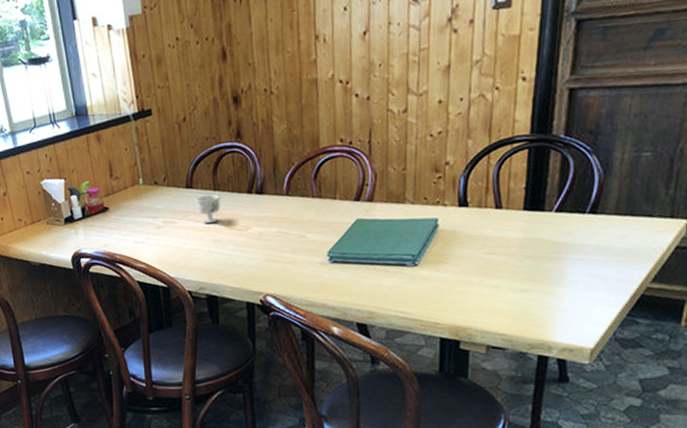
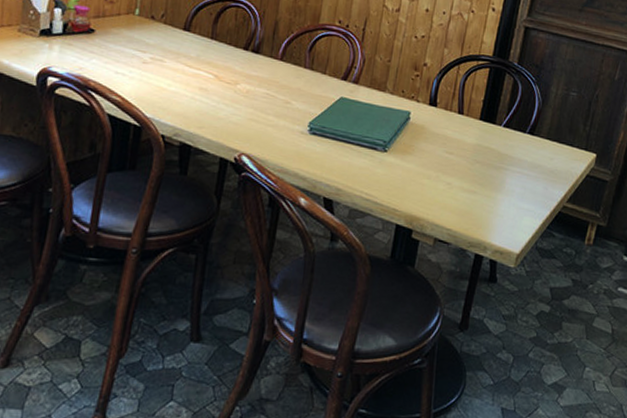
teacup: present [195,194,222,224] -> none [189,41,218,71]

